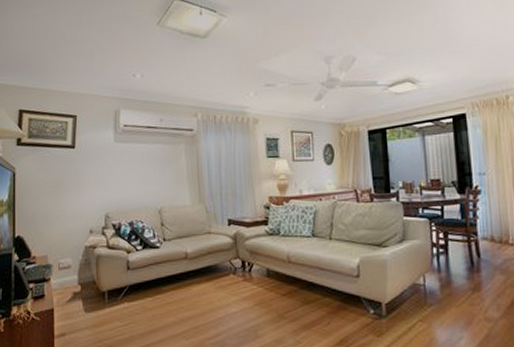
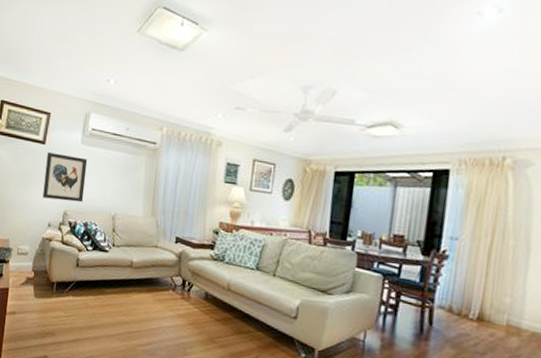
wall art: none [79,155,125,204] -> present [42,152,88,203]

